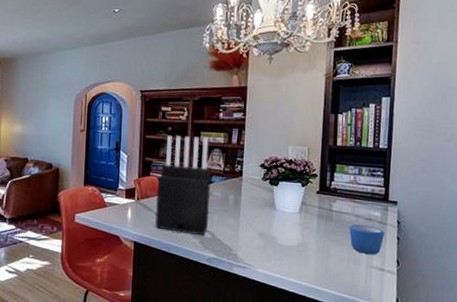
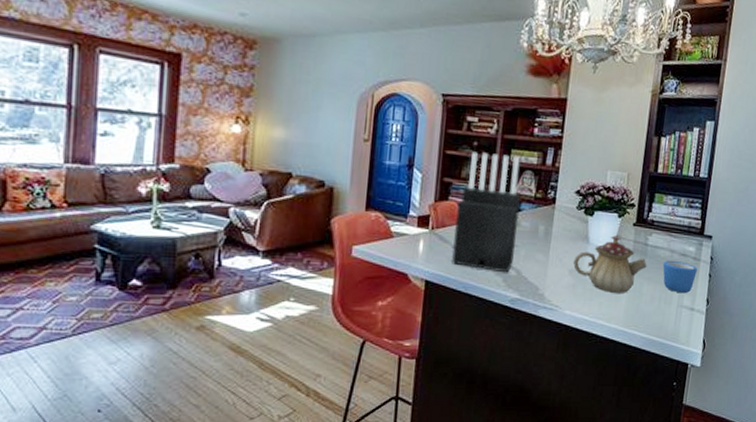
teapot: none [263,203,333,254] -> present [573,235,647,293]

